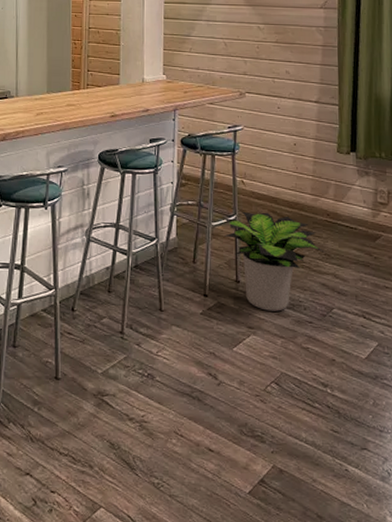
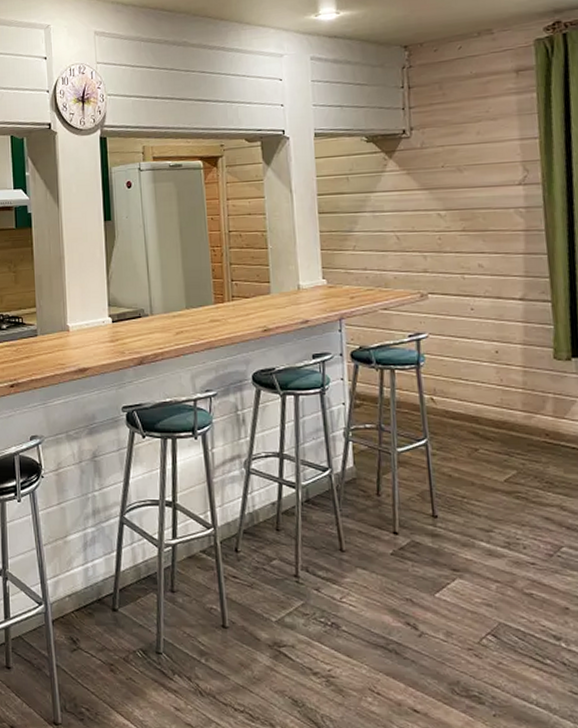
potted plant: present [223,211,327,312] -> none [412,434,549,551]

